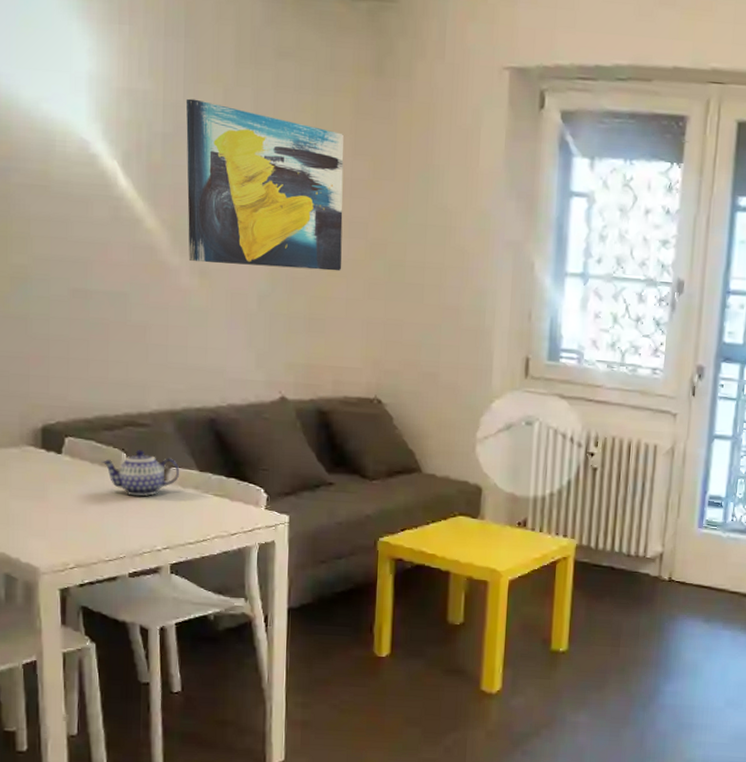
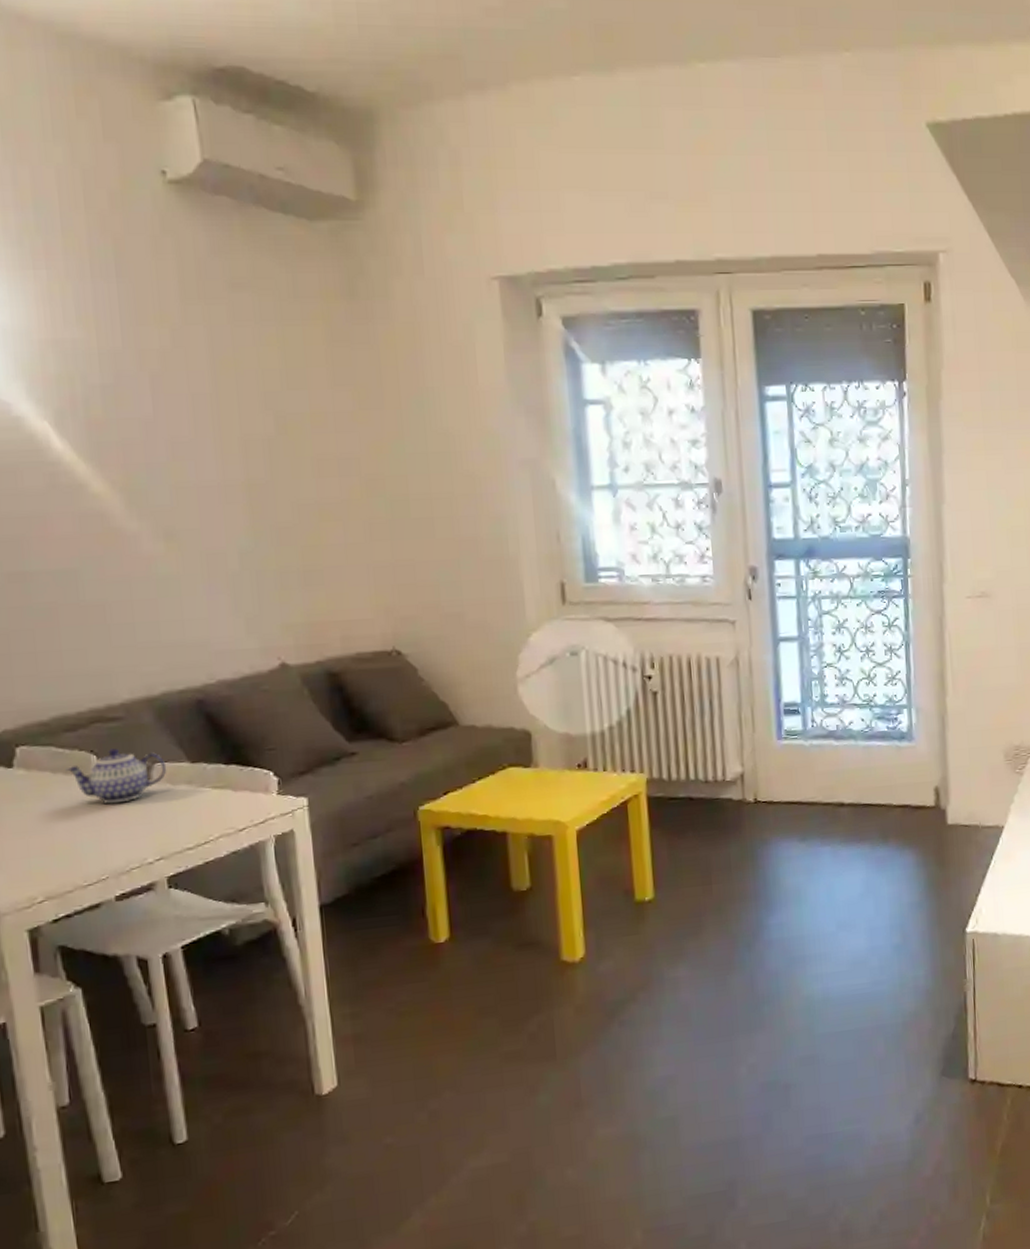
wall art: present [186,98,344,272] -> none [125,343,336,525]

